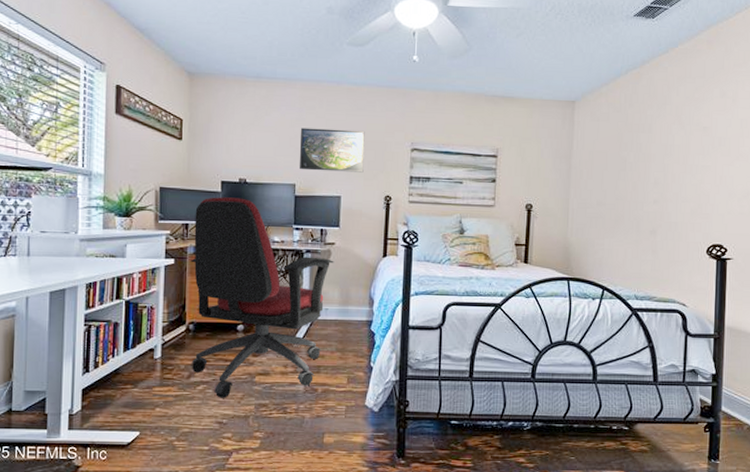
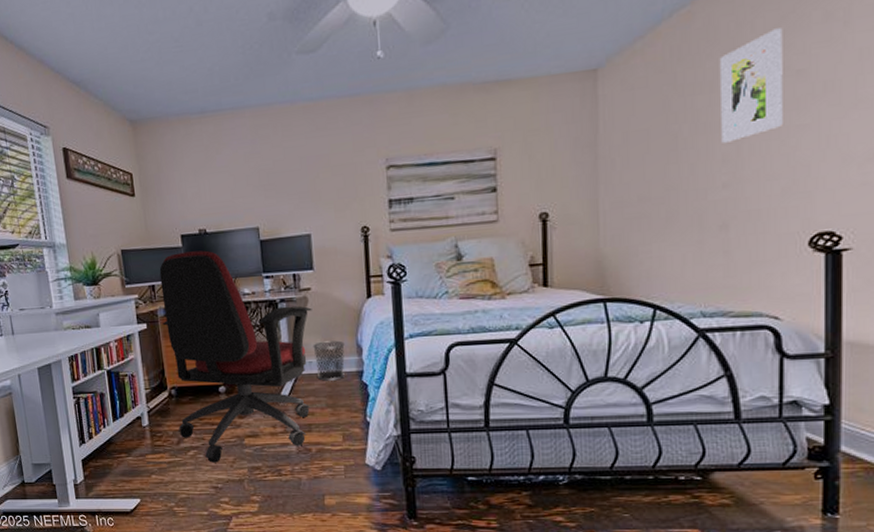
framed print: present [299,128,365,173] -> none [256,154,333,211]
waste bin: none [330,291,359,328] -> present [312,340,345,381]
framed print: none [655,96,696,170] -> present [719,28,783,143]

